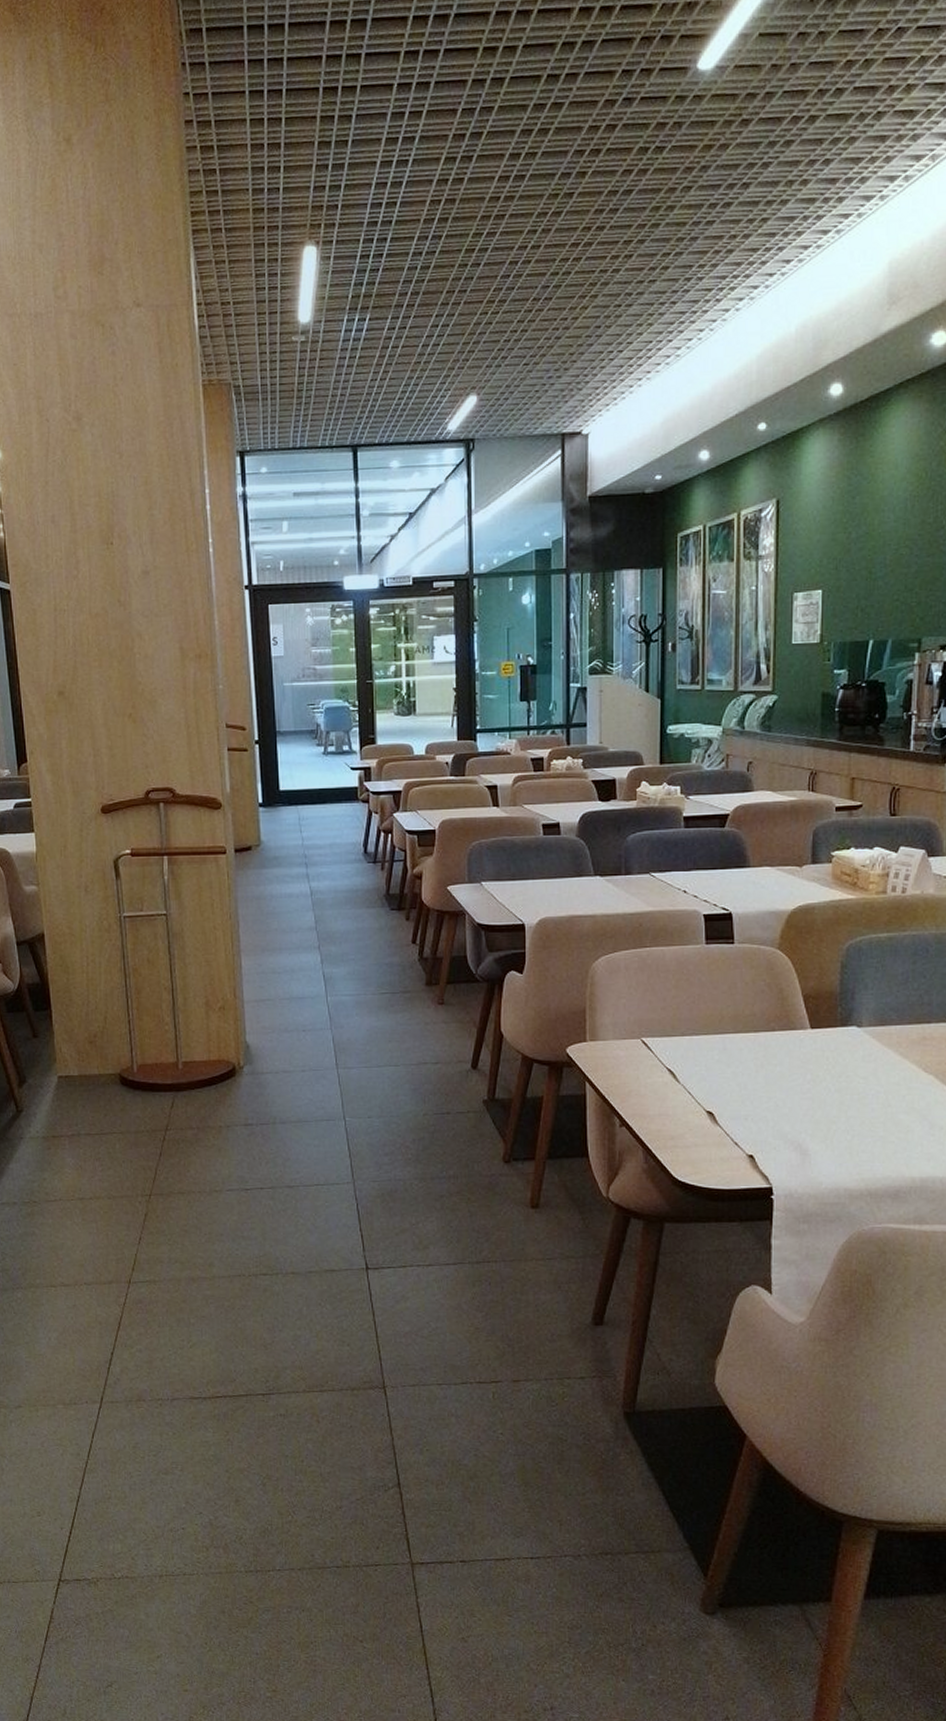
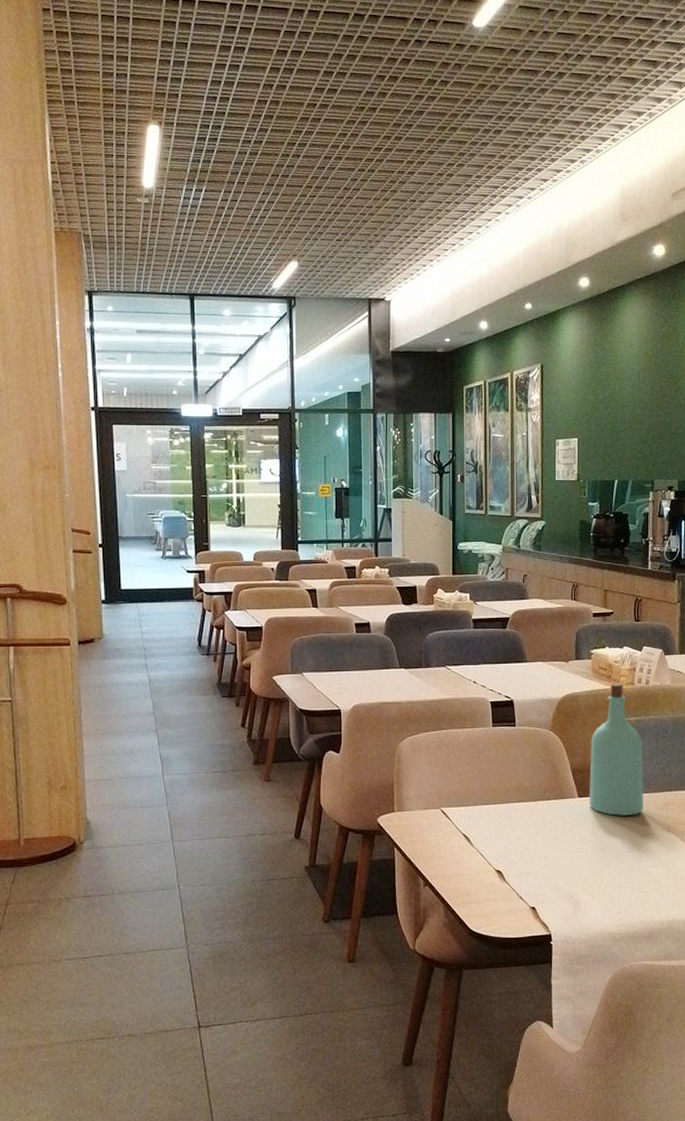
bottle: none [823,891,895,1051] -> present [588,683,643,816]

